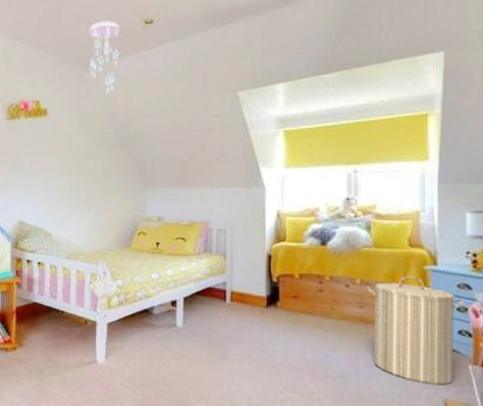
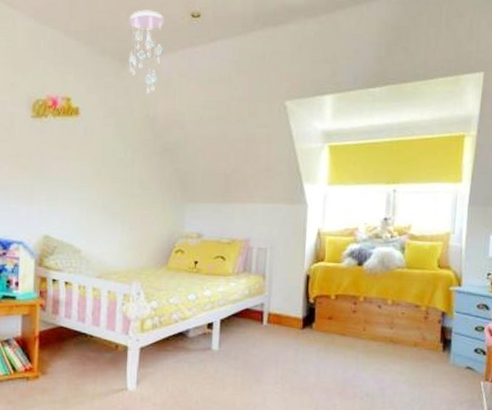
laundry hamper: present [366,275,465,385] -> none [397,296,483,401]

